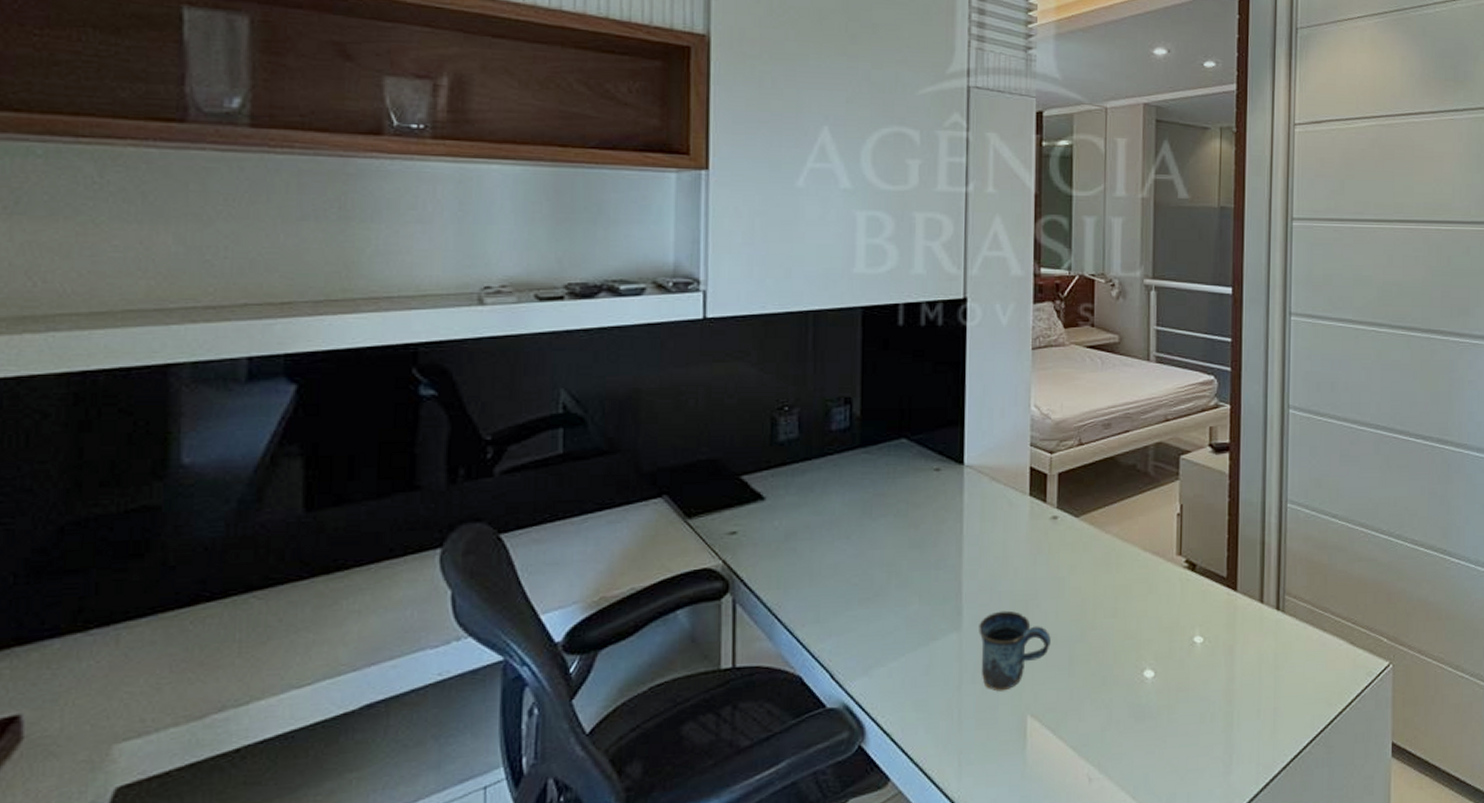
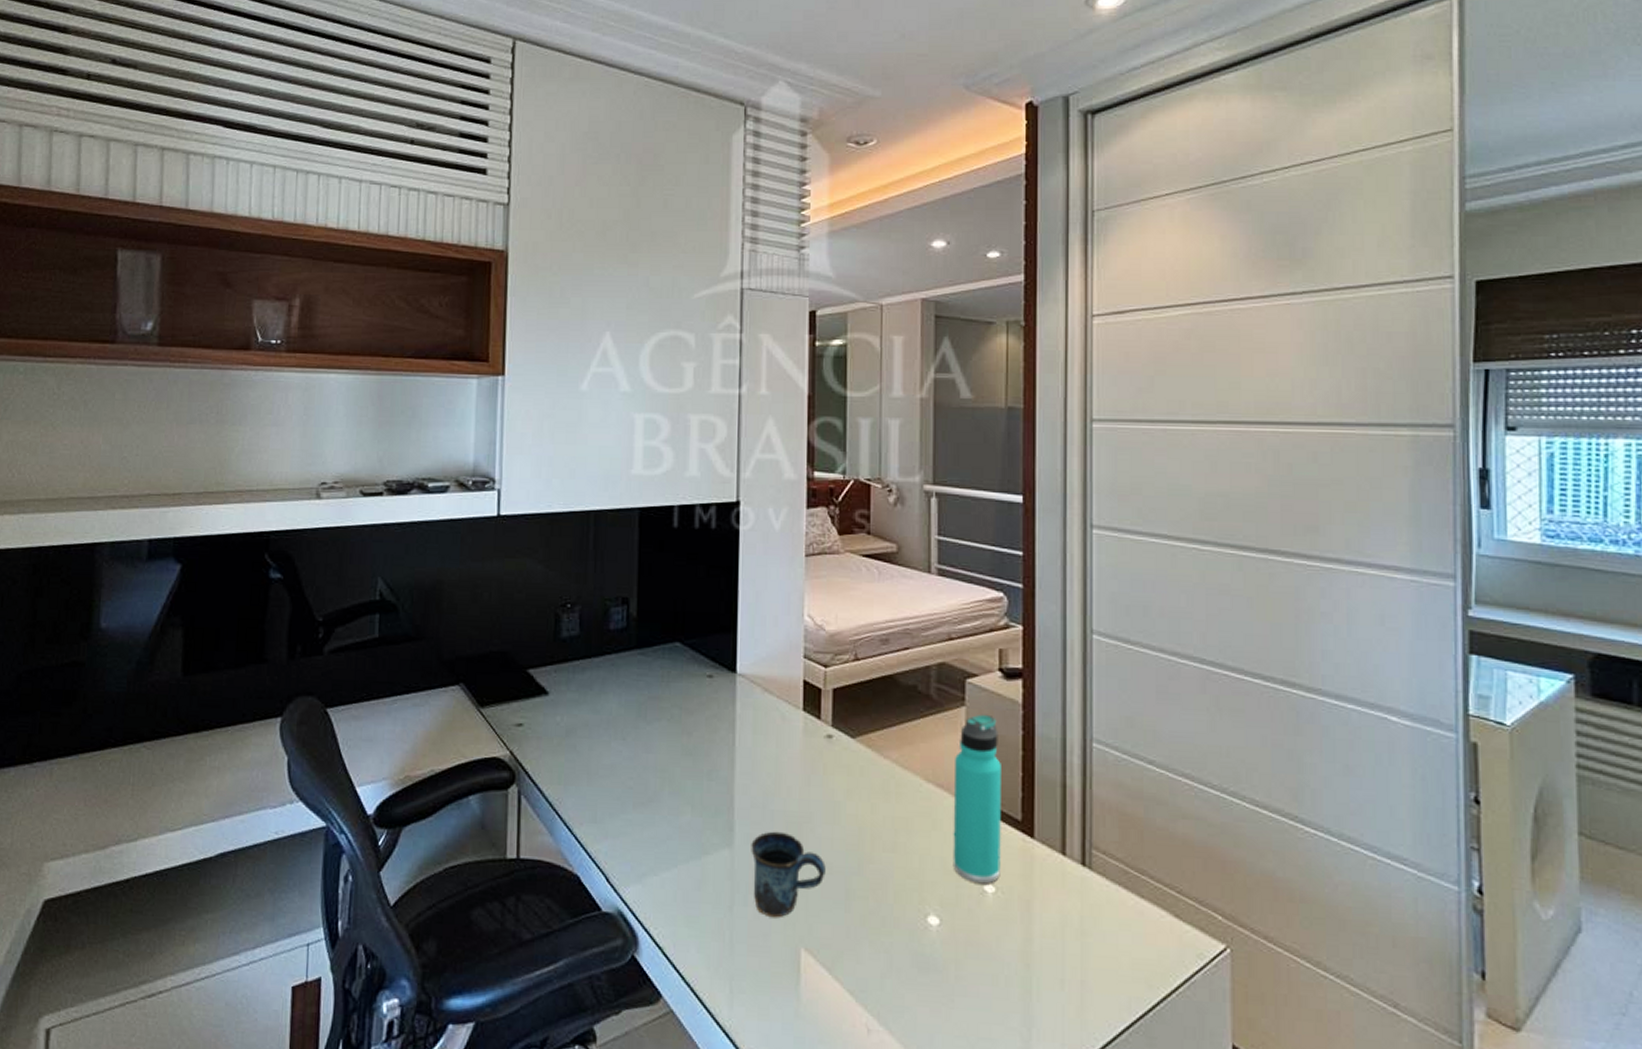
thermos bottle: none [1166,486,1210,637] -> present [953,714,1001,884]

